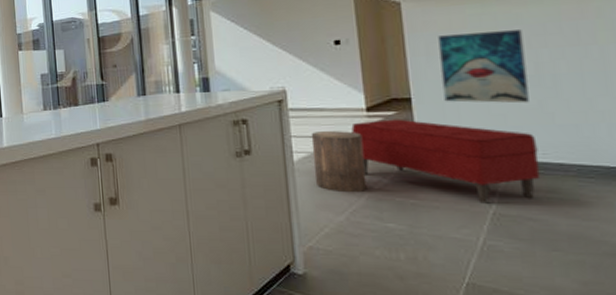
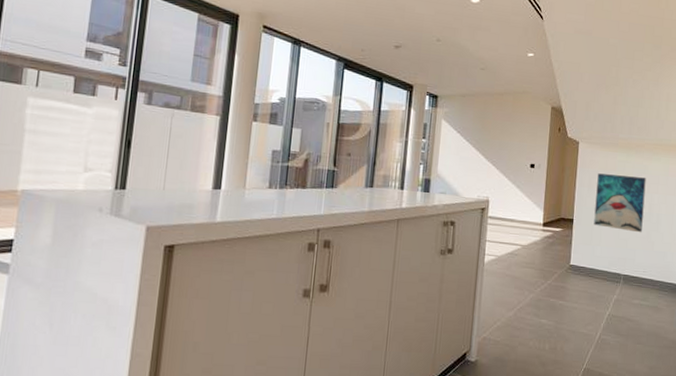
stool: present [311,131,367,193] -> none [498,239,537,293]
bench: present [351,119,541,204] -> none [530,234,642,307]

